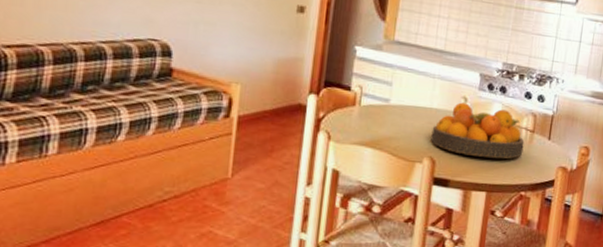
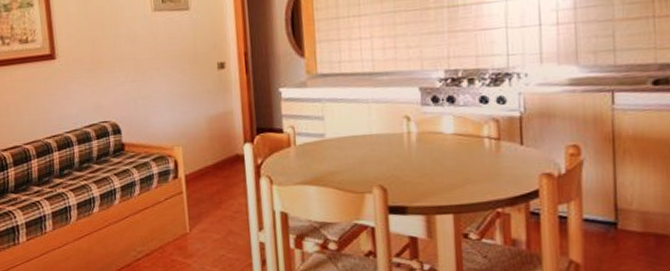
fruit bowl: present [431,102,525,159] -> none [376,120,491,178]

